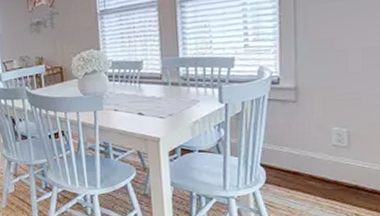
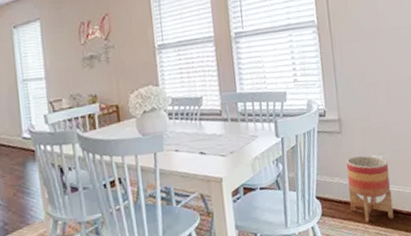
planter: none [300,127,354,195] -> present [346,155,394,222]

